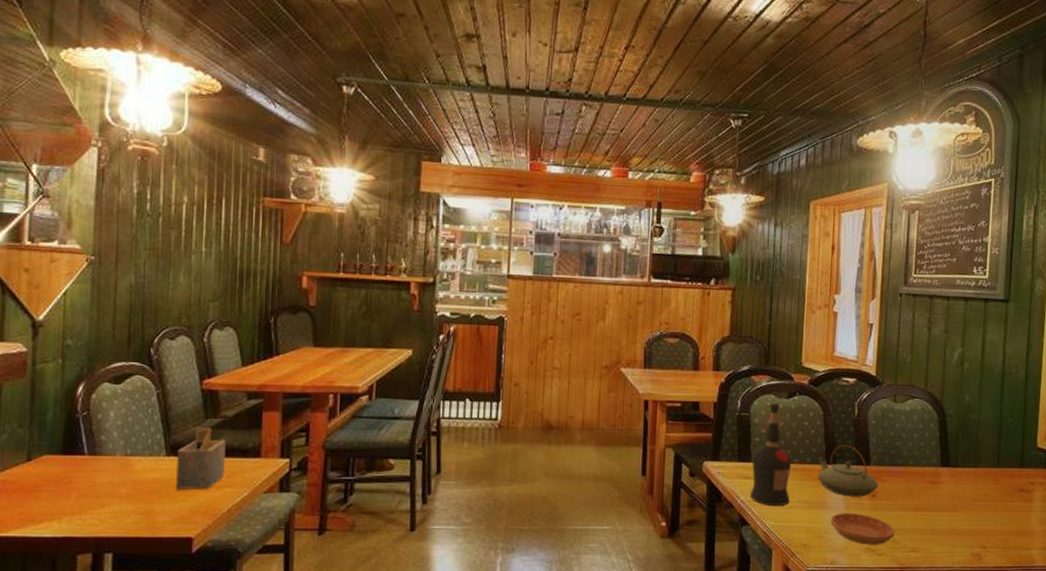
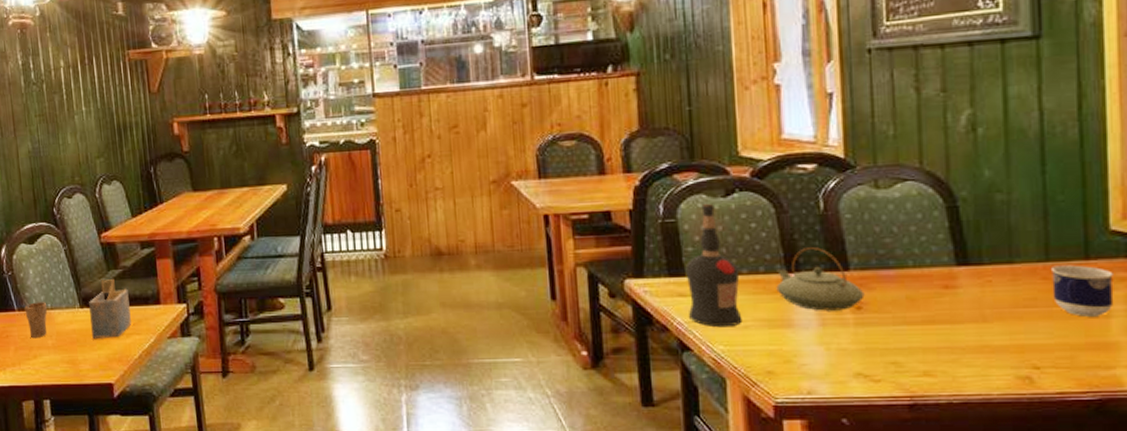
cup: none [97,442,126,486] -> present [23,299,47,339]
saucer: present [830,513,895,545] -> none [801,331,896,369]
cup: none [999,471,1036,510] -> present [1052,264,1113,317]

